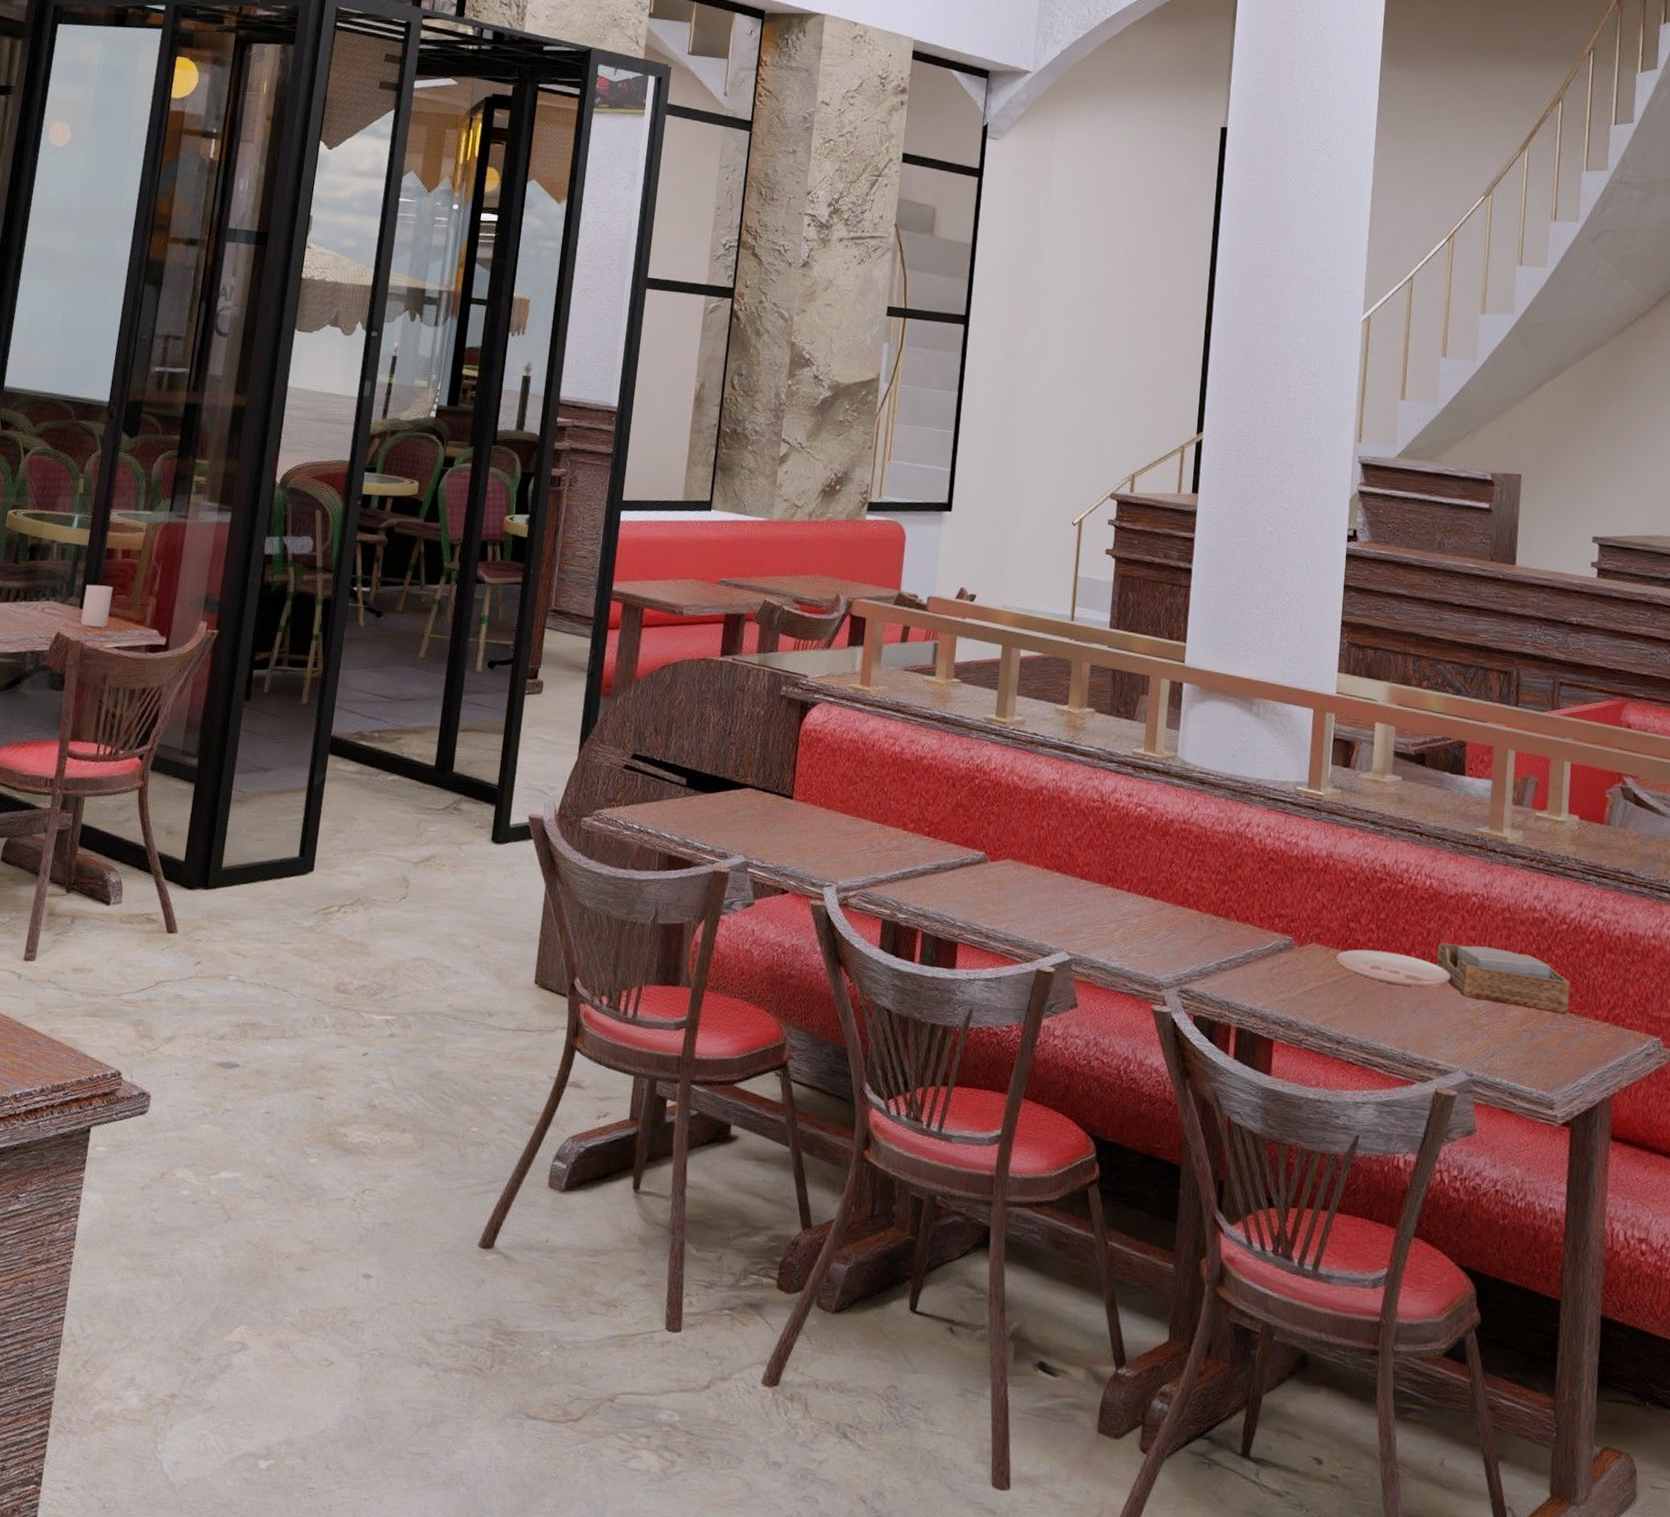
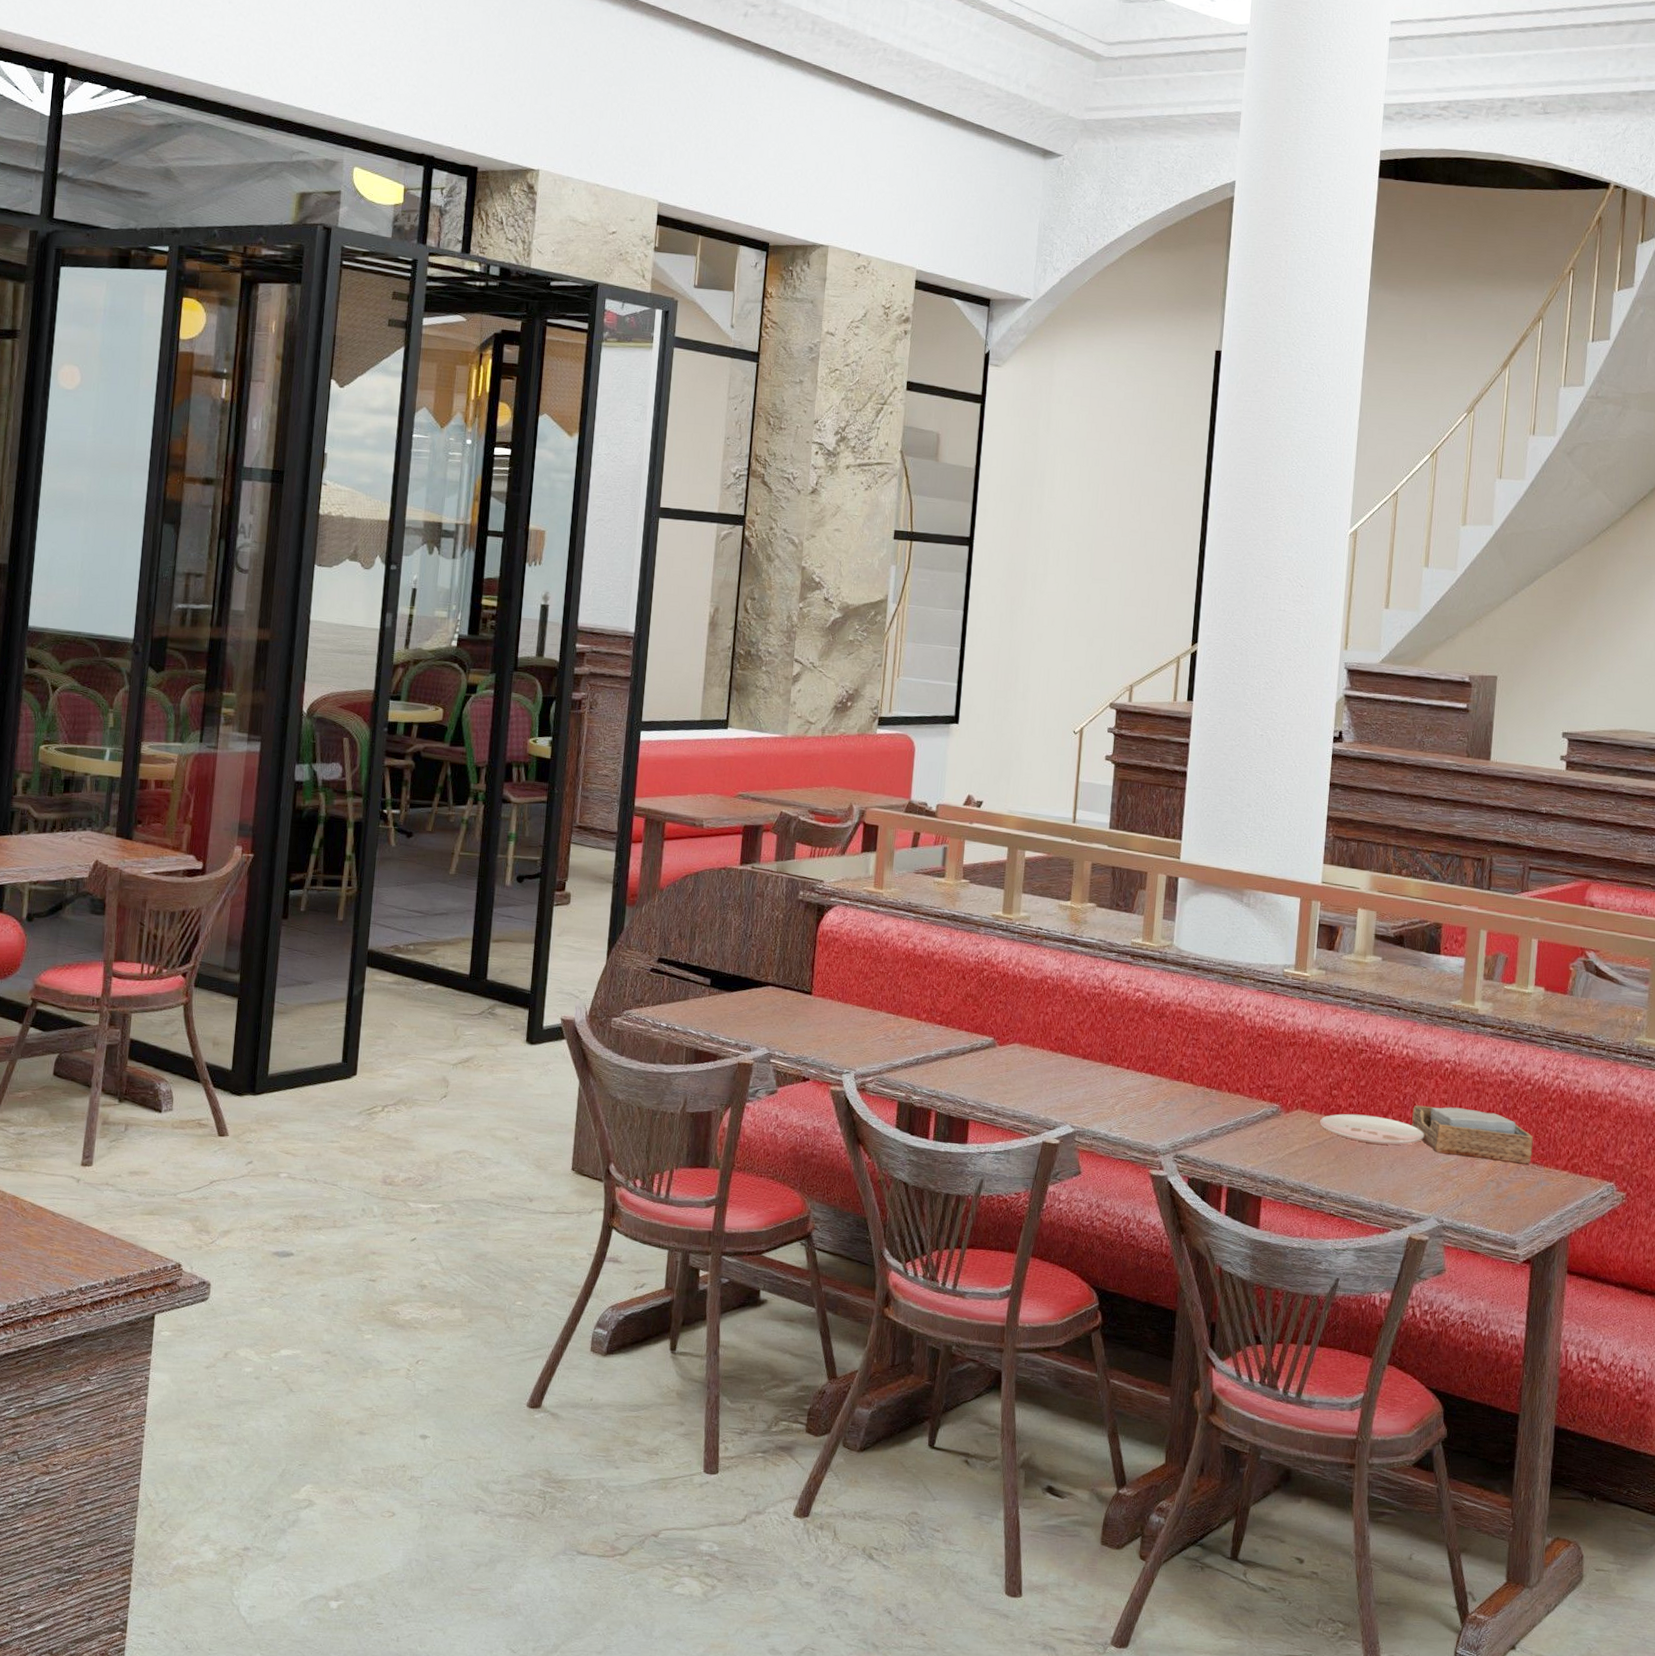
cup: present [80,584,114,628] -> none [117,814,149,855]

